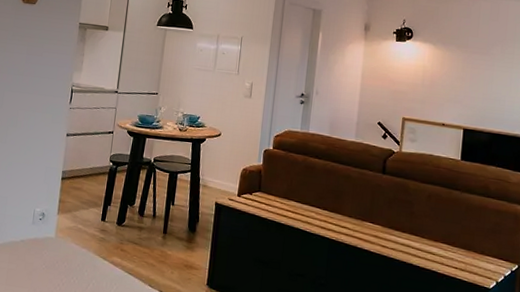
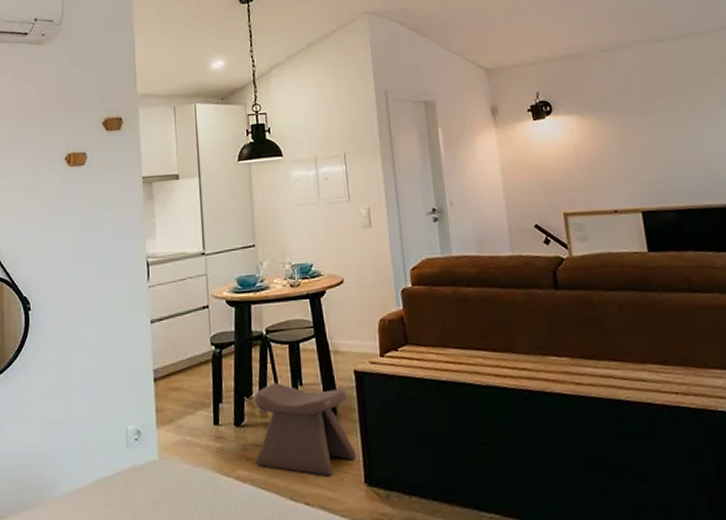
stool: none [128,199,207,275] -> present [254,383,357,476]

